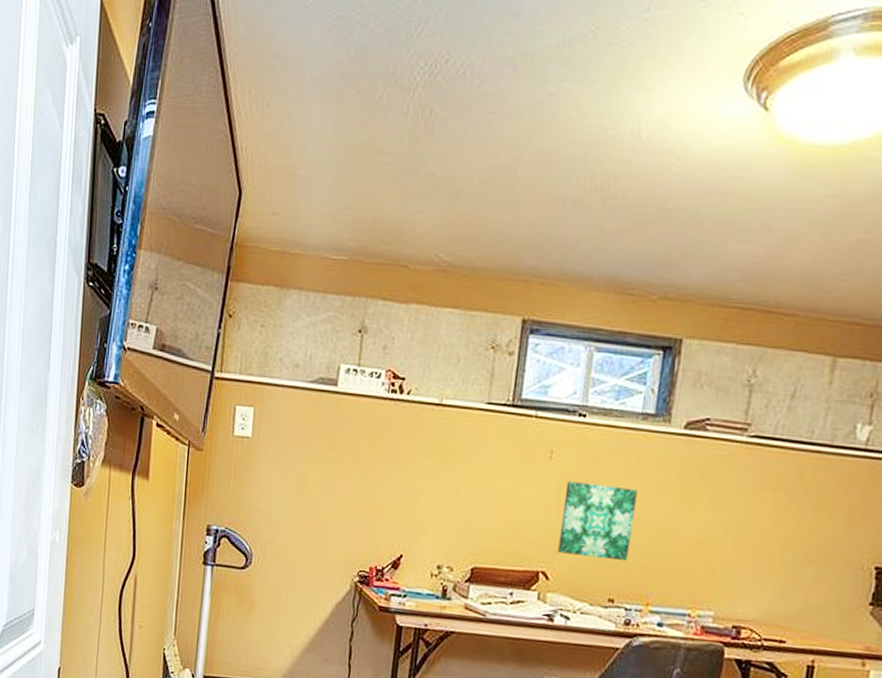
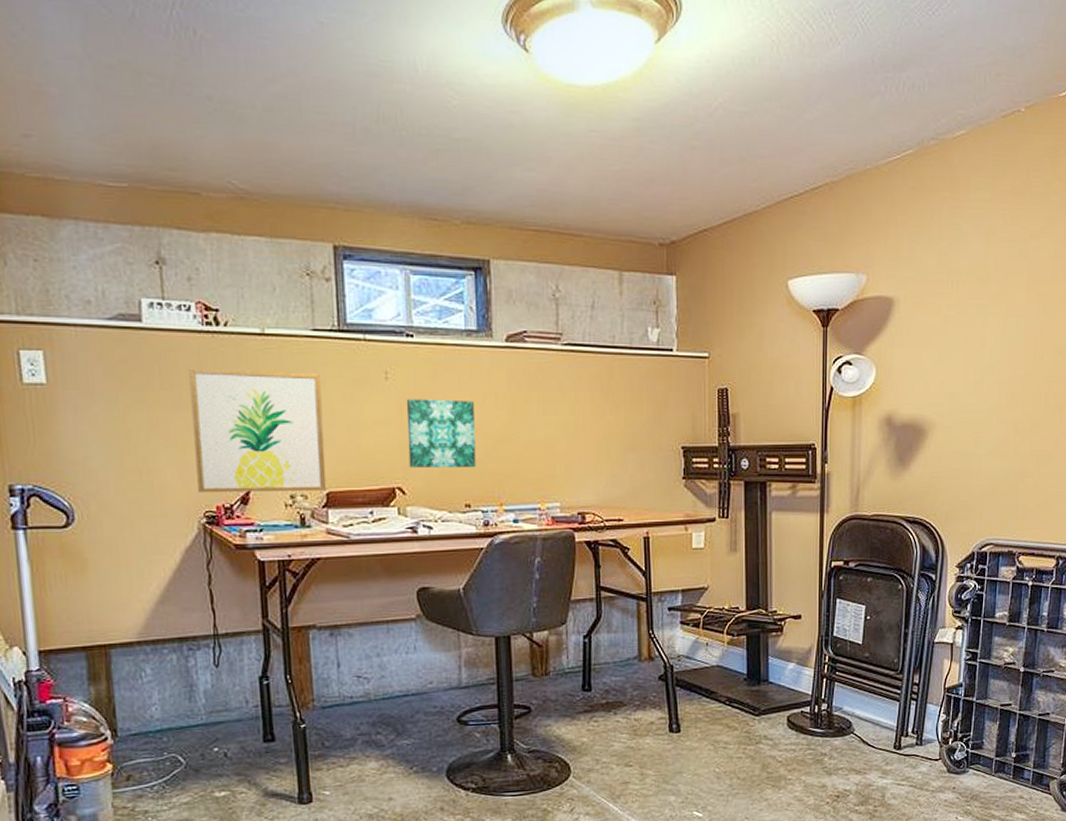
wall art: none [357,433,487,565] -> present [188,368,327,492]

